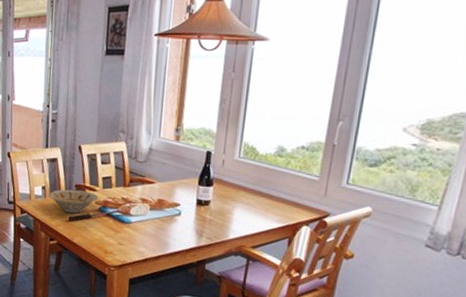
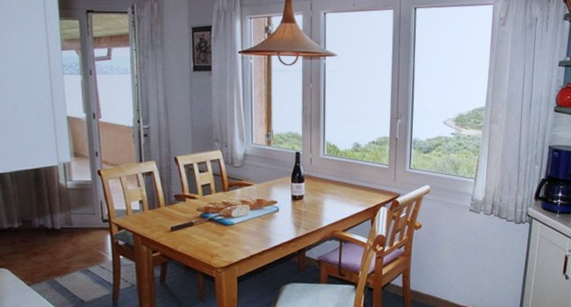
bowl: present [48,189,99,213] -> none [147,200,200,223]

